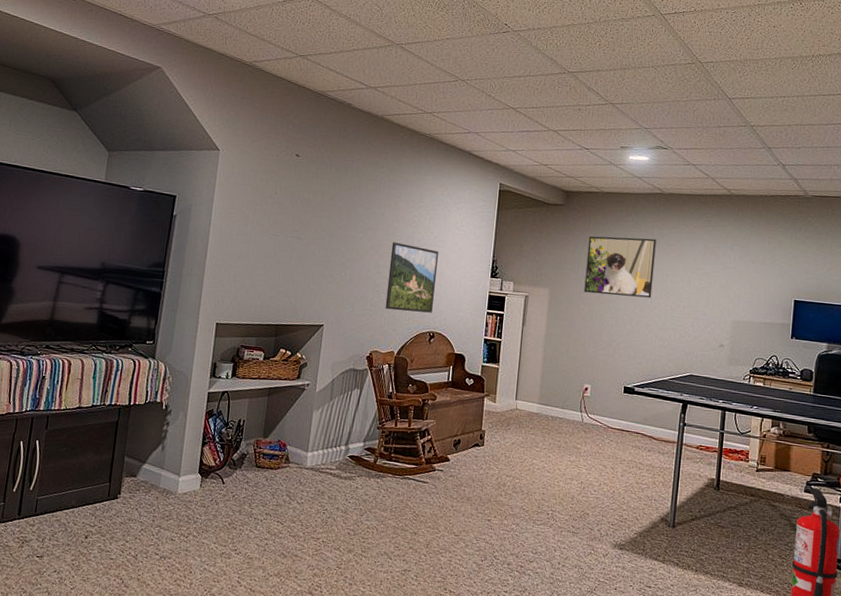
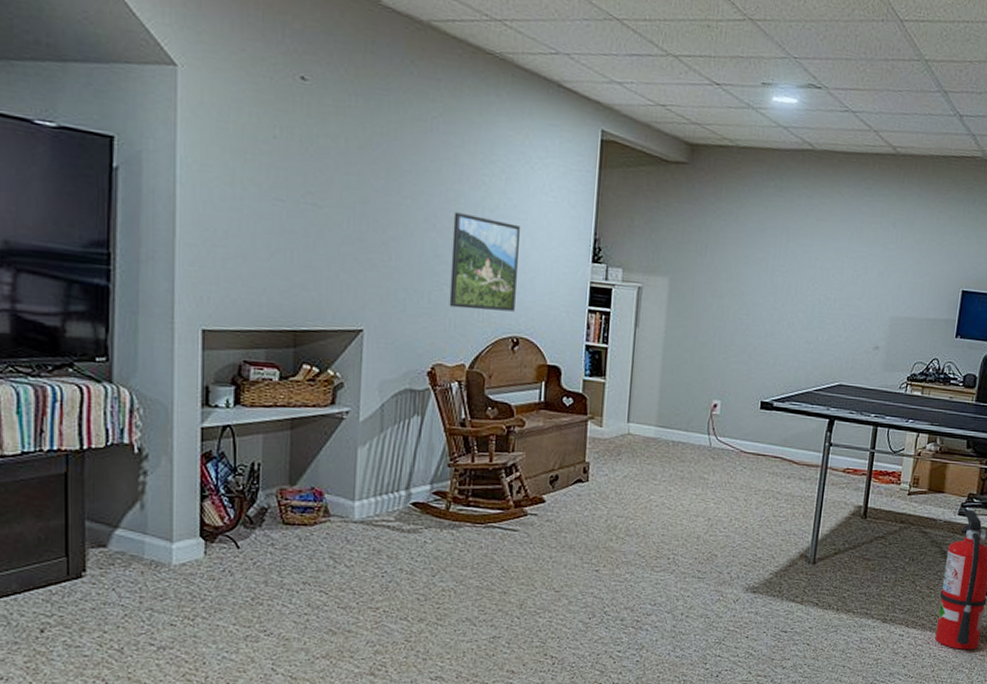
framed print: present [584,236,657,298] -> none [713,206,804,290]

